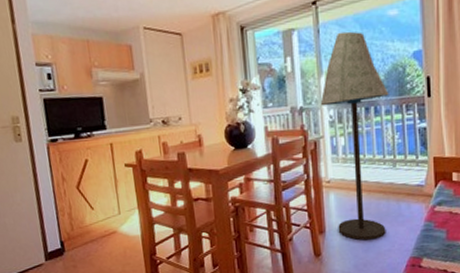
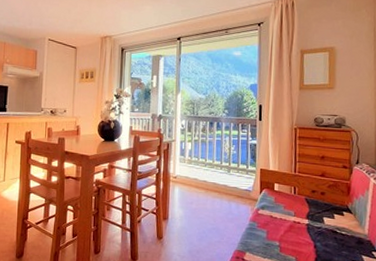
floor lamp: present [320,31,389,241] -> none [175,62,230,231]

